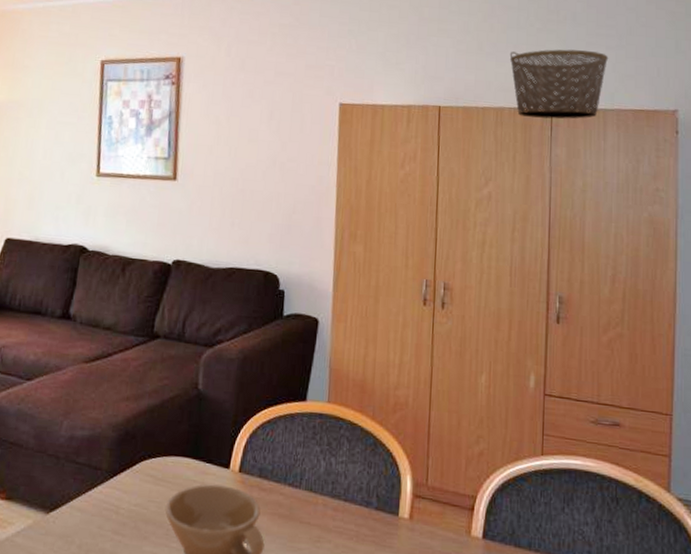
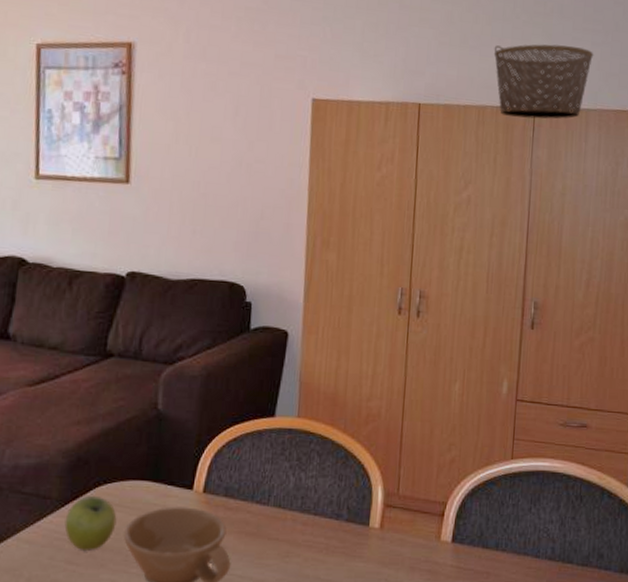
fruit: none [112,468,160,522] -> present [64,495,117,550]

